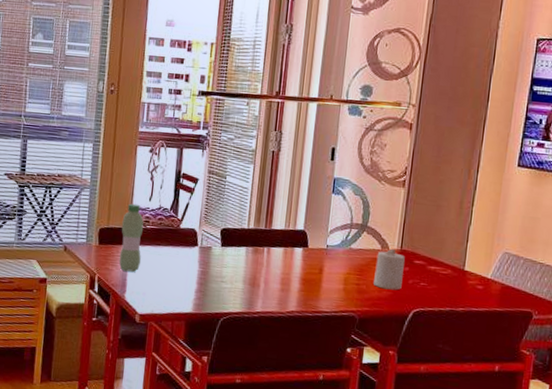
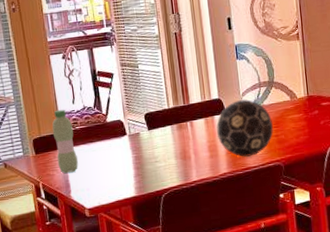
decorative ball: none [293,237,357,300] -> present [216,99,273,157]
candle: present [373,248,405,290] -> none [288,96,316,135]

